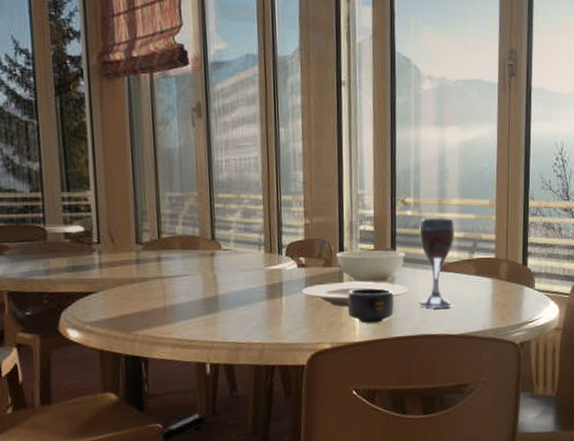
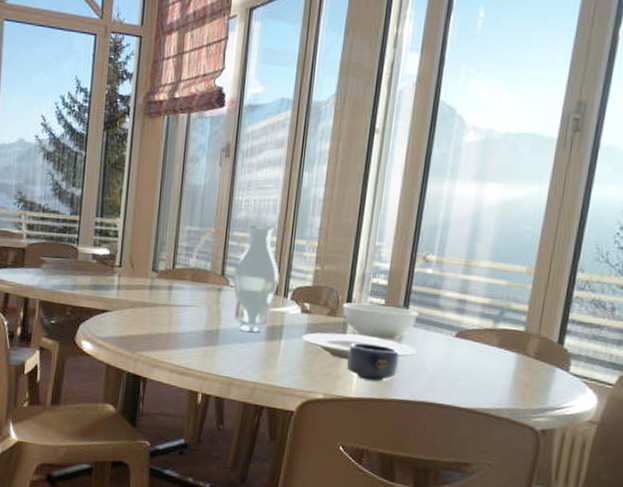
vase: none [223,184,271,293] -> present [232,225,280,332]
cup: present [419,218,455,309] -> none [426,278,481,377]

